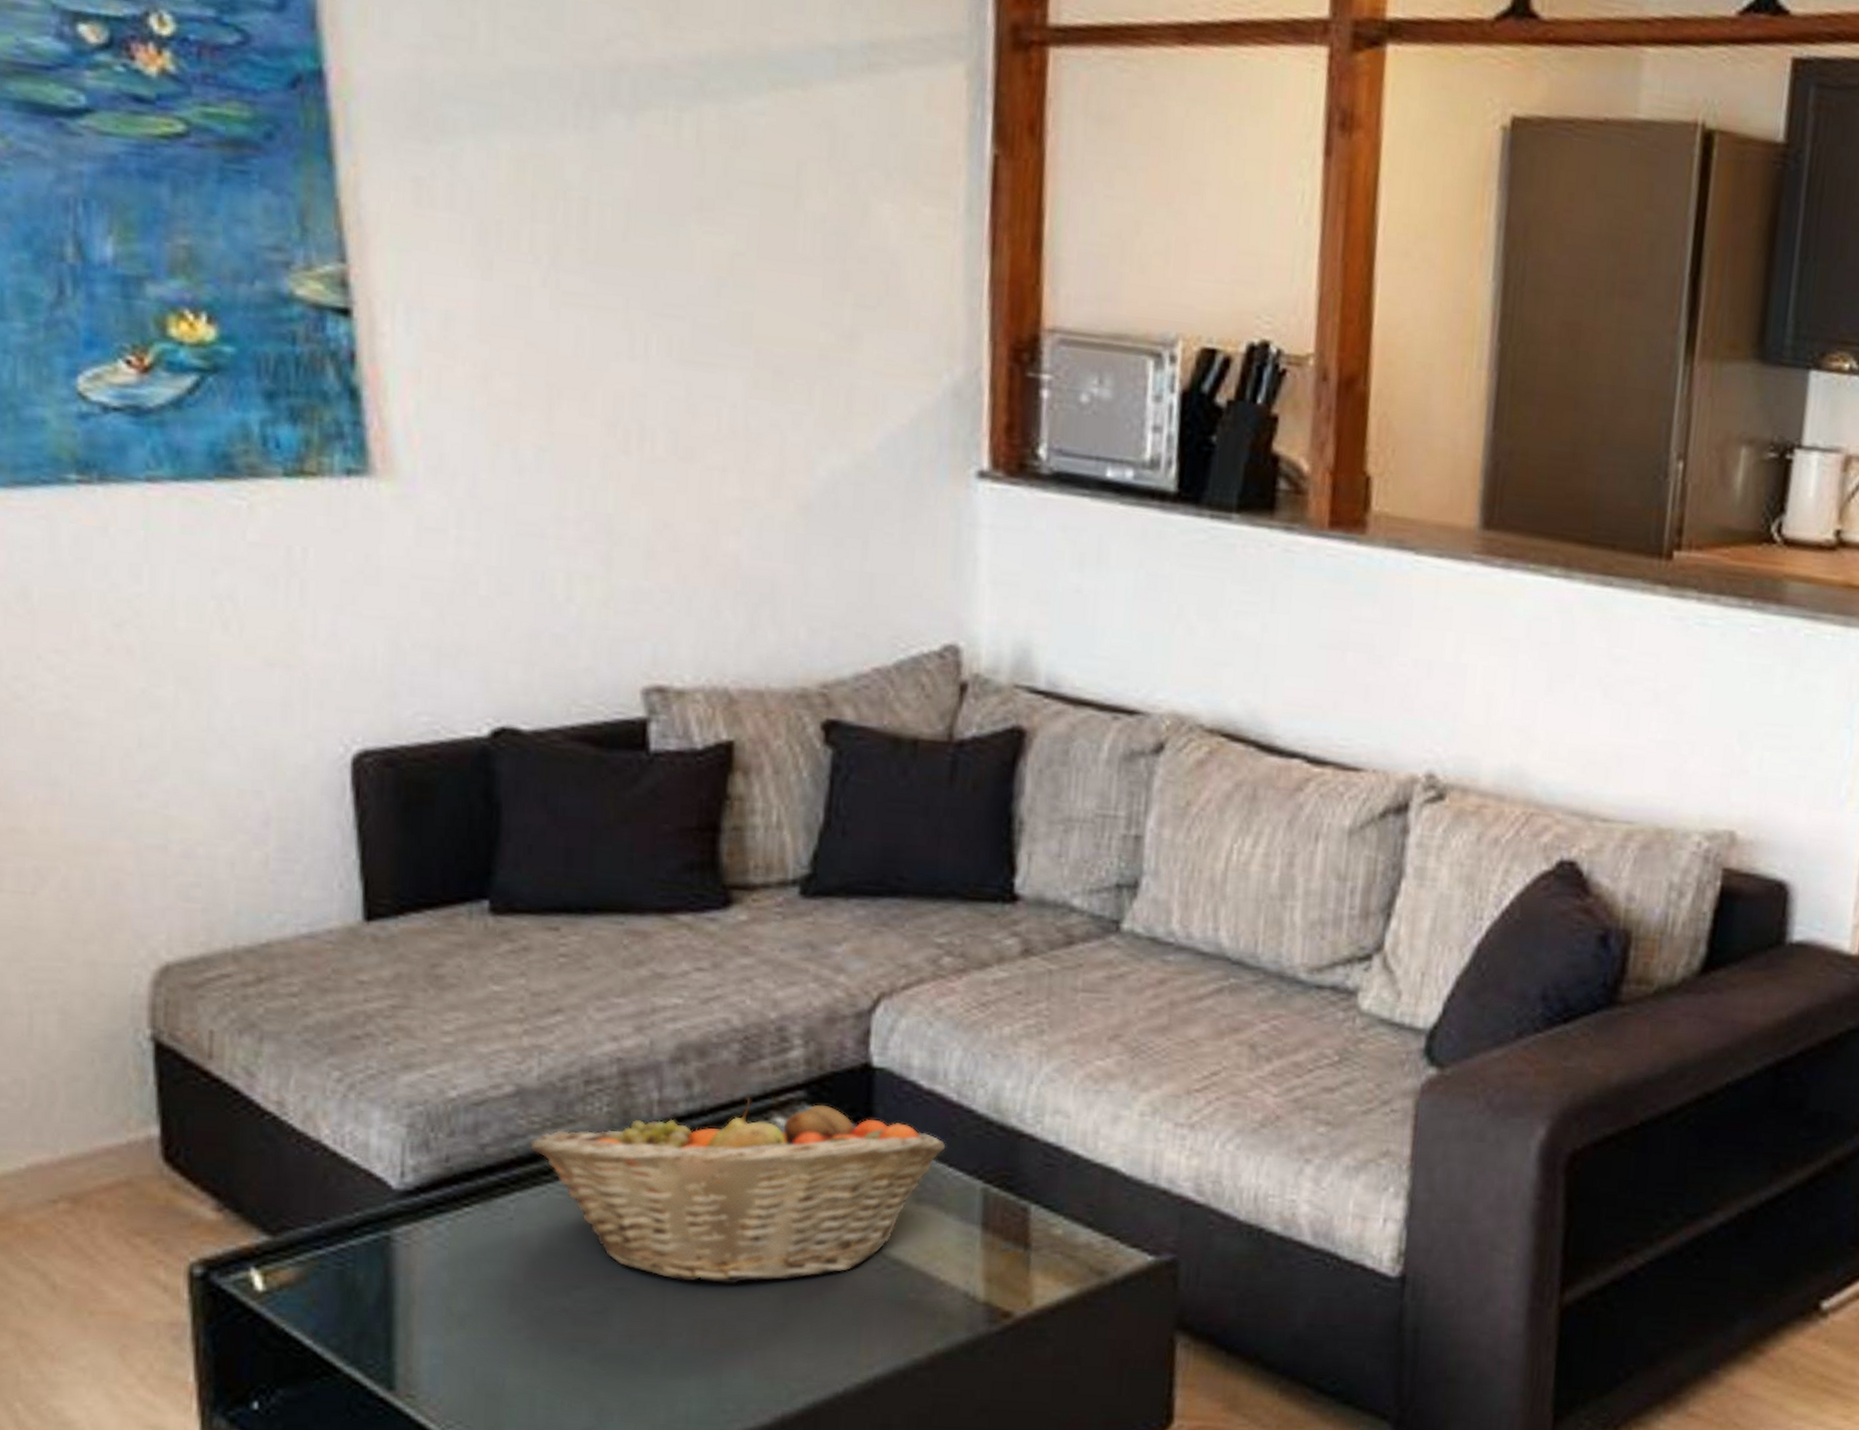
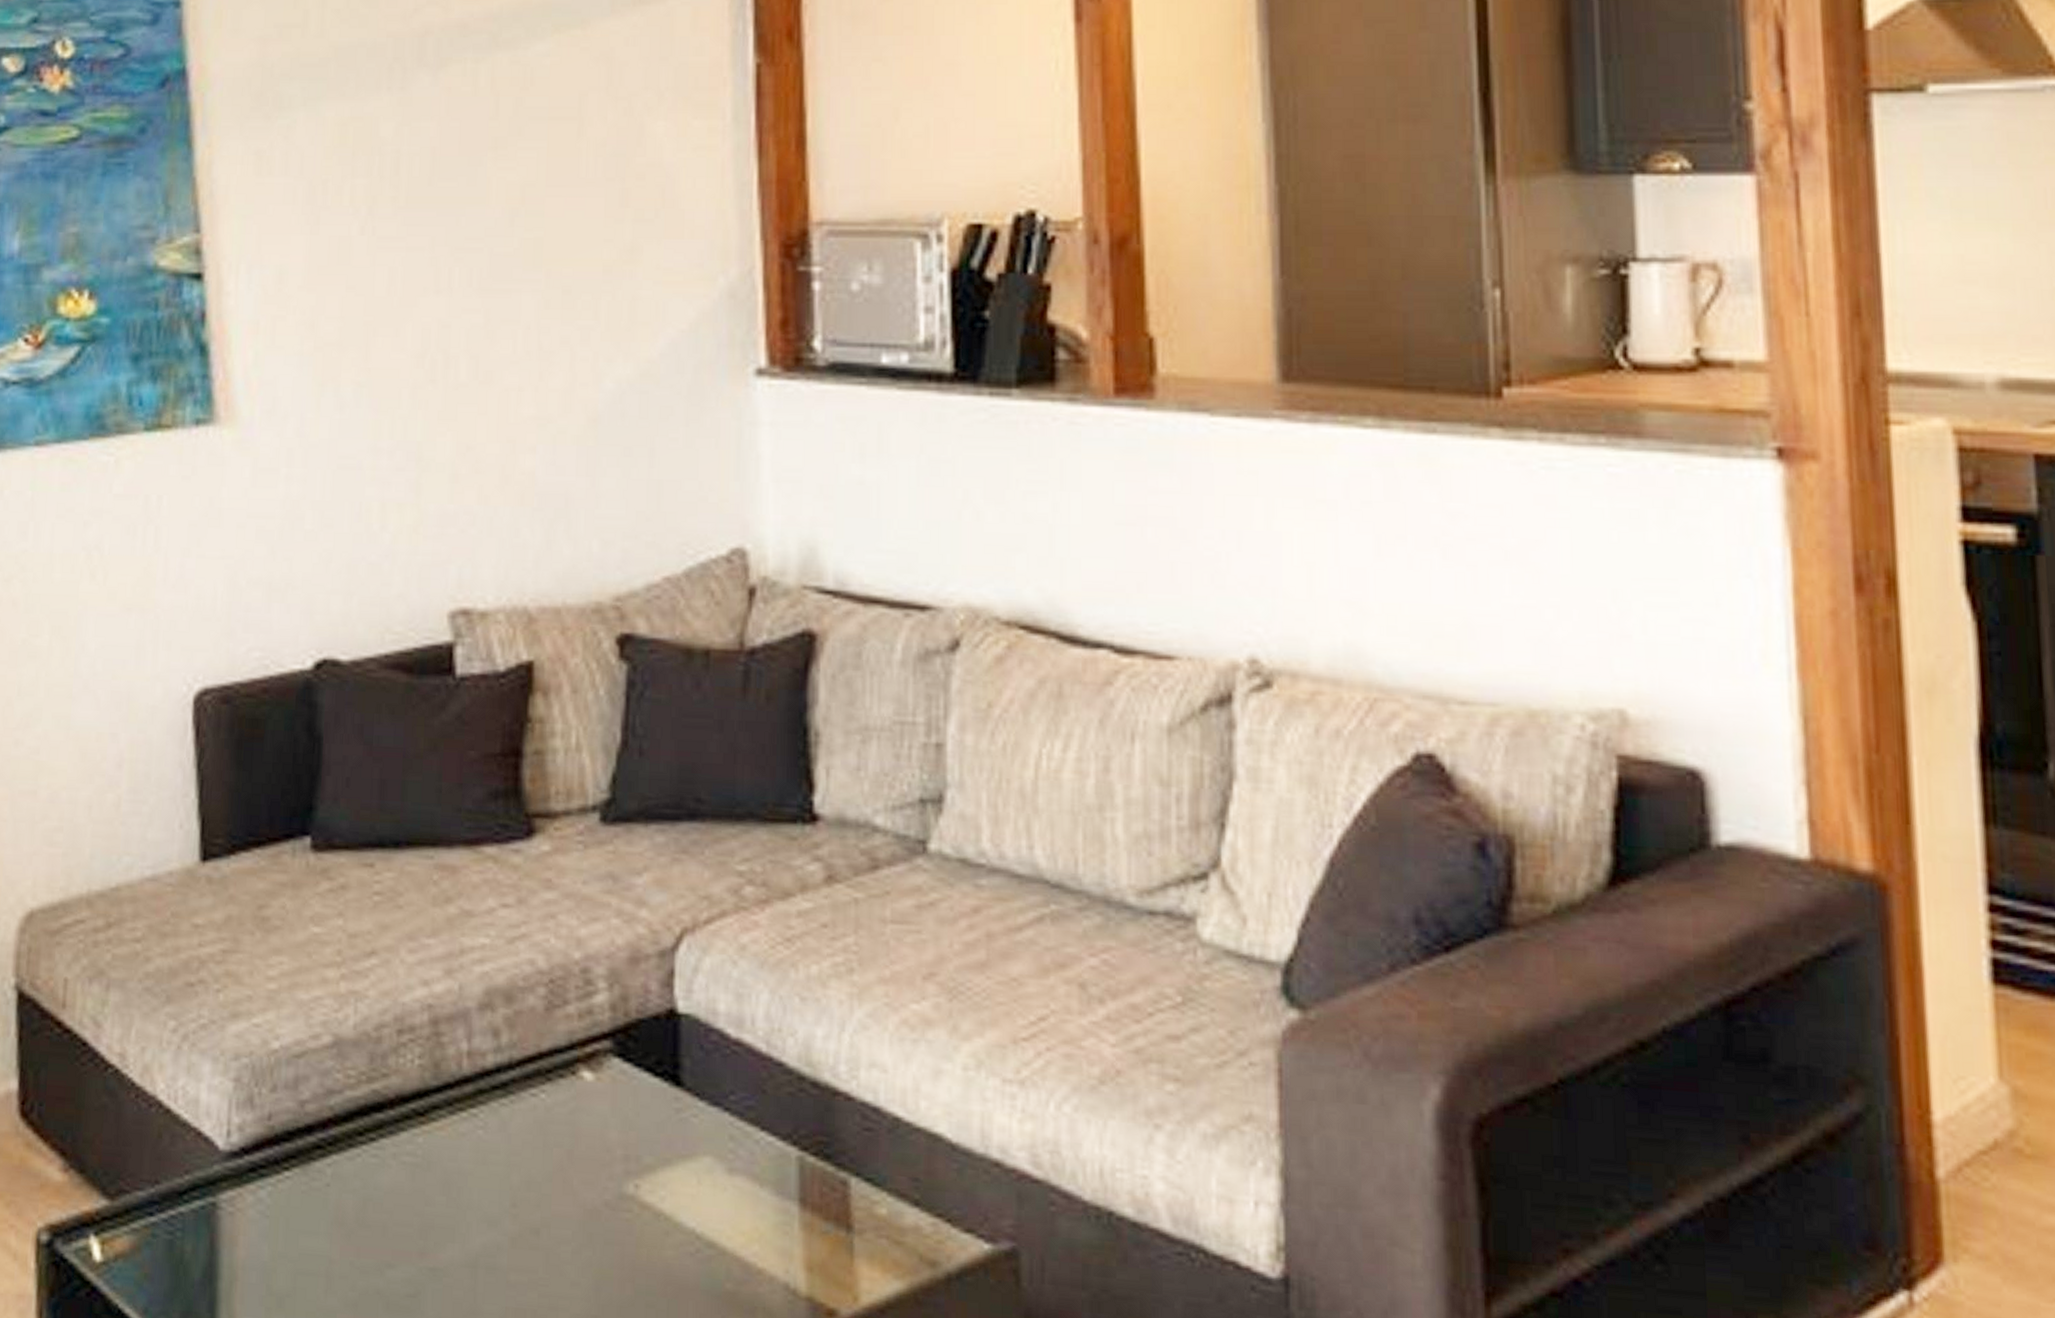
fruit basket: present [529,1096,946,1285] -> none [345,1046,757,1268]

